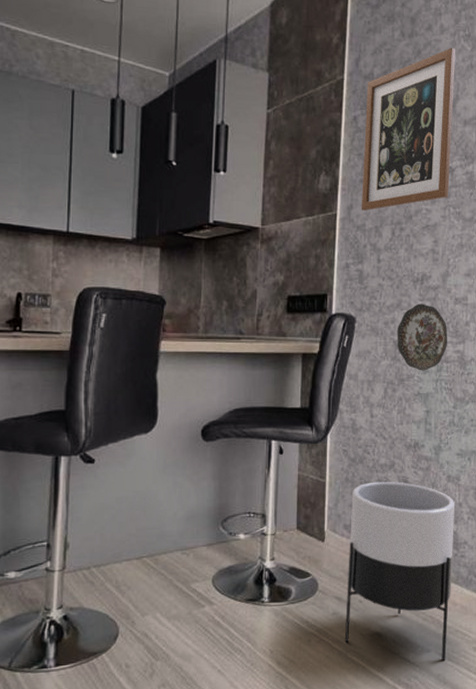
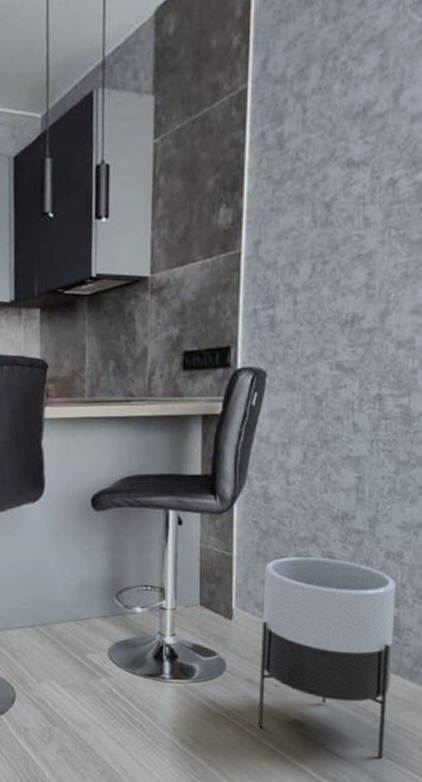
wall art: present [361,47,455,211] -> none [271,22,399,245]
decorative plate: present [397,303,447,371] -> none [319,350,386,431]

